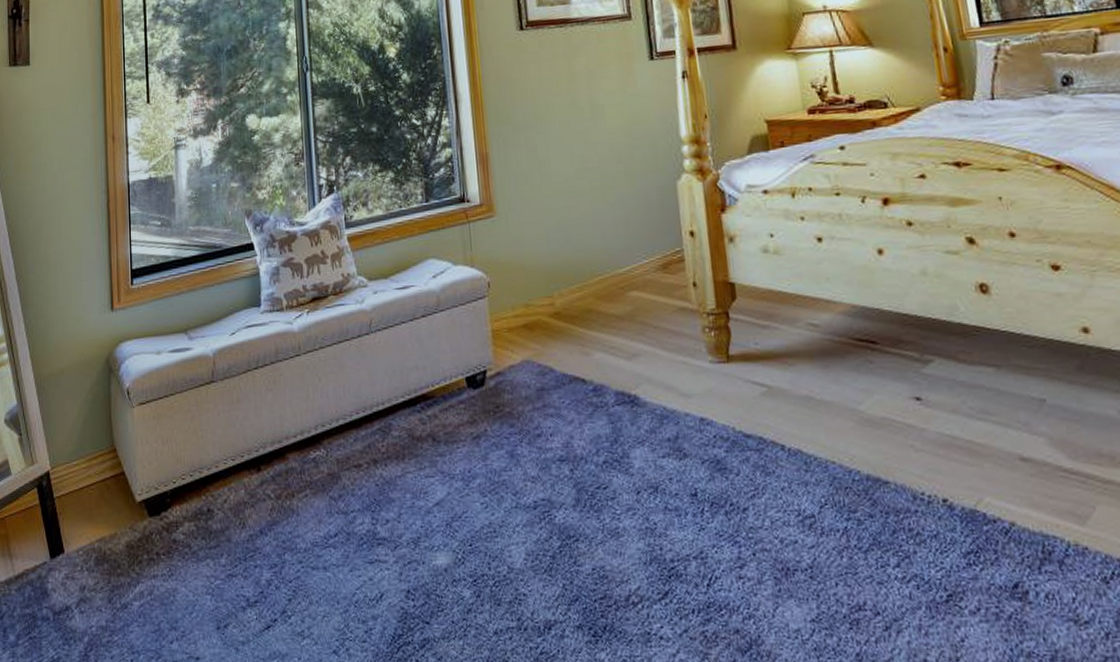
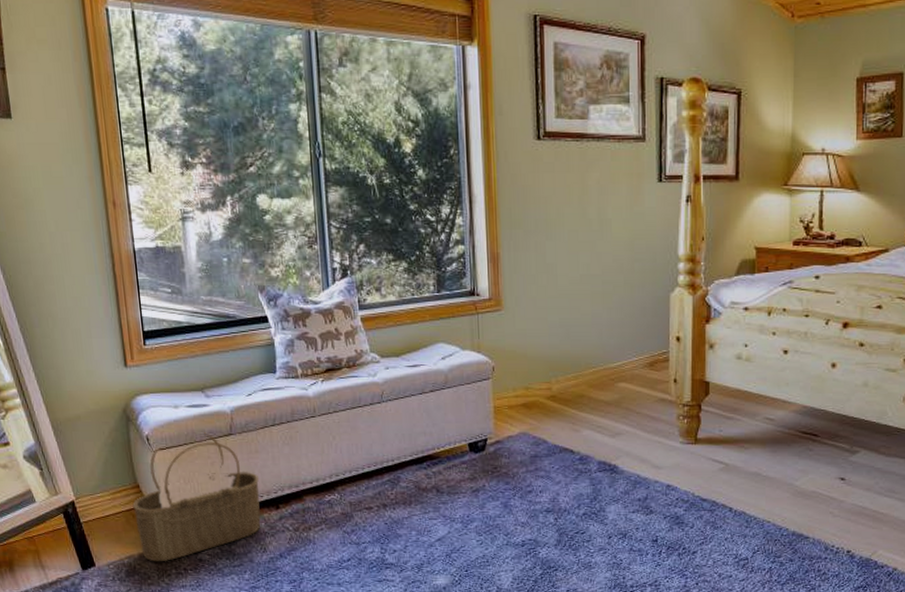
wicker basket: none [108,381,241,546] -> present [132,432,261,562]

